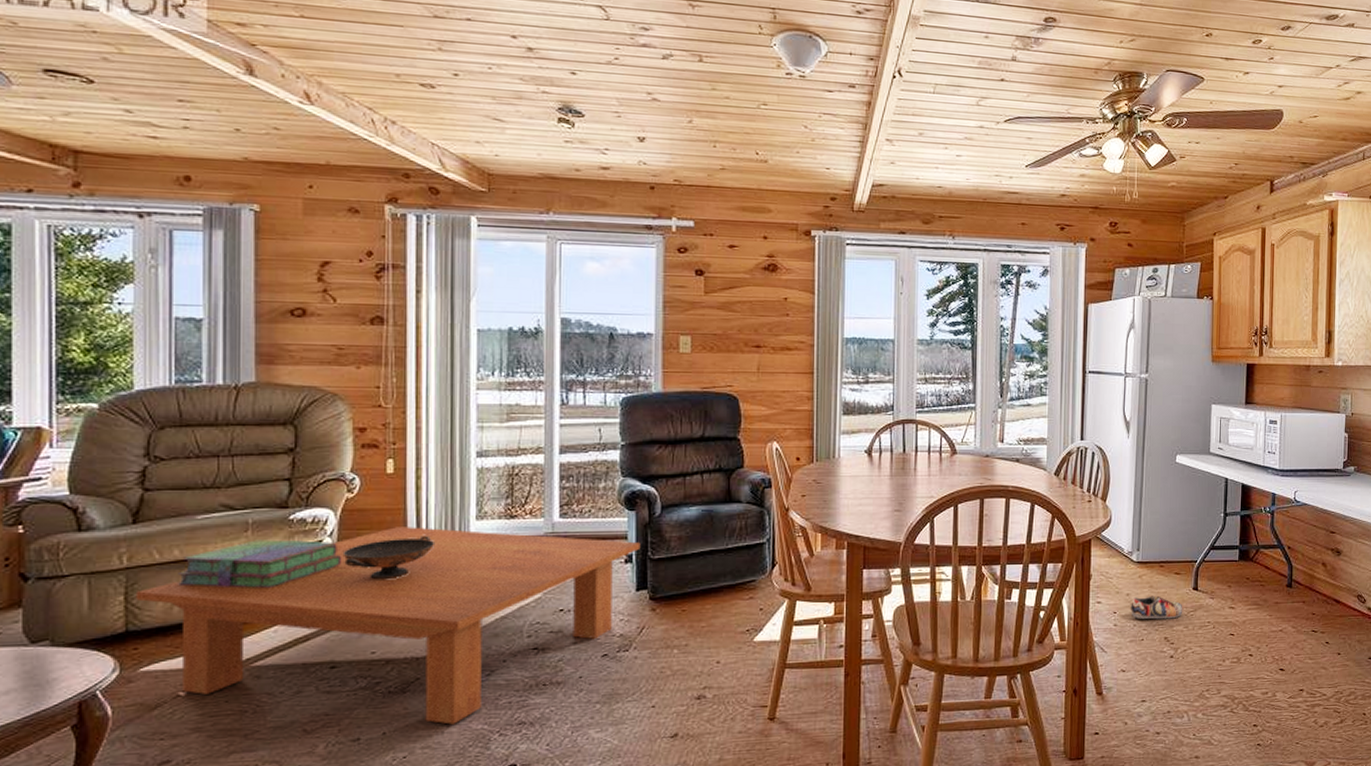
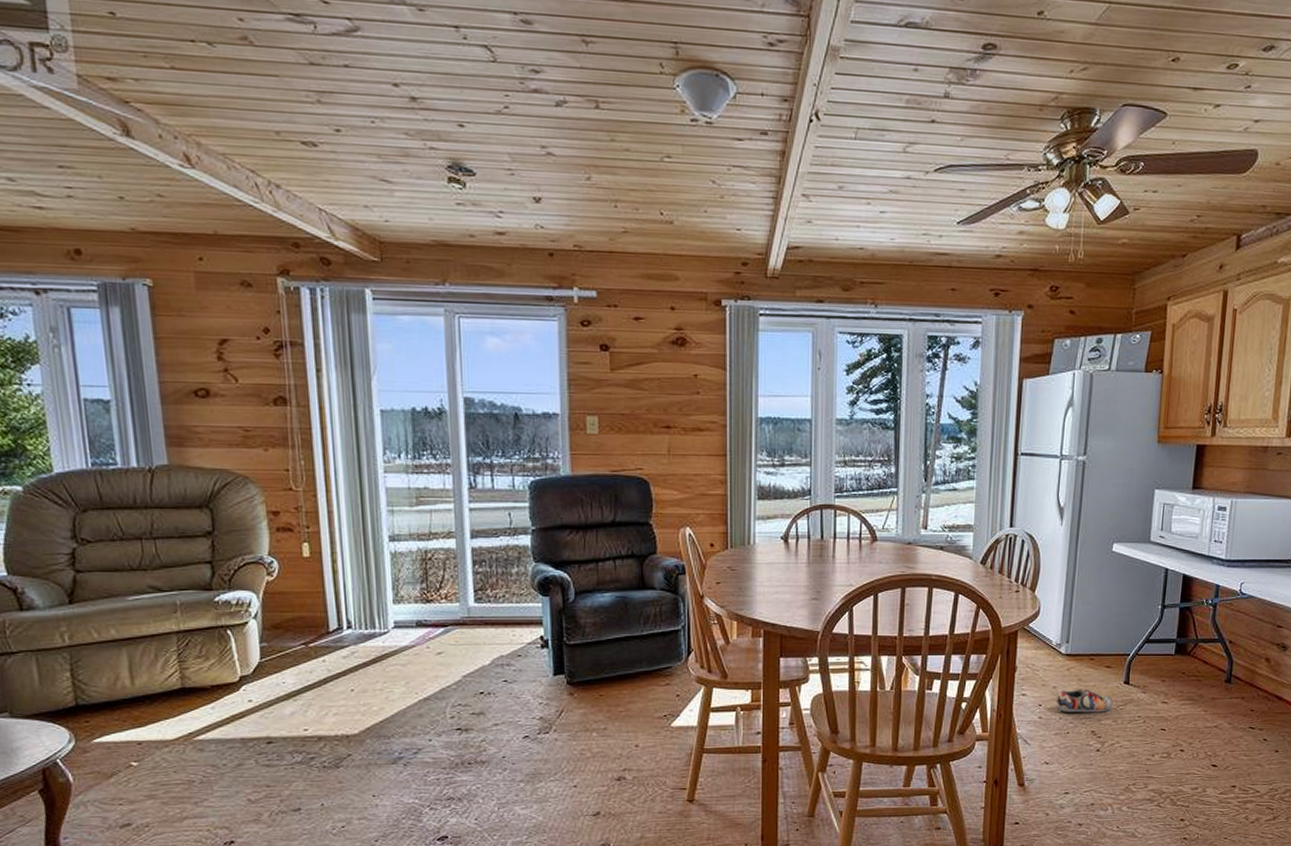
coffee table: present [135,527,641,725] -> none [80,610,556,798]
stack of books: present [178,539,342,588] -> none [117,621,269,667]
decorative bowl: present [342,535,436,580] -> none [268,619,356,661]

